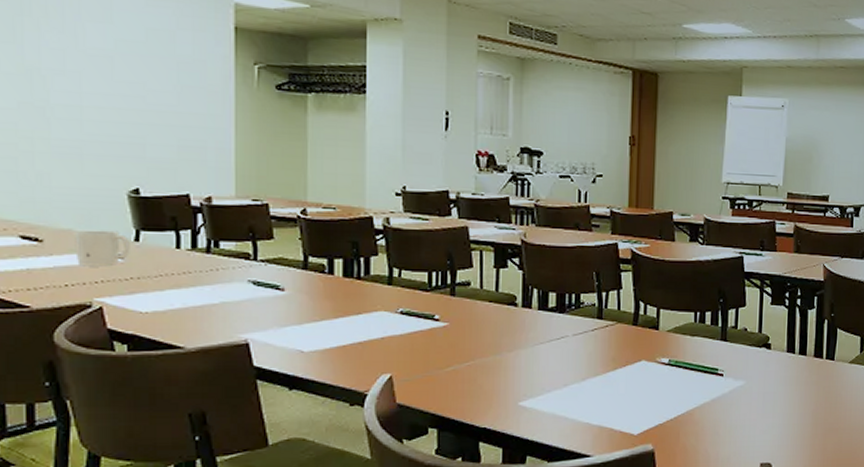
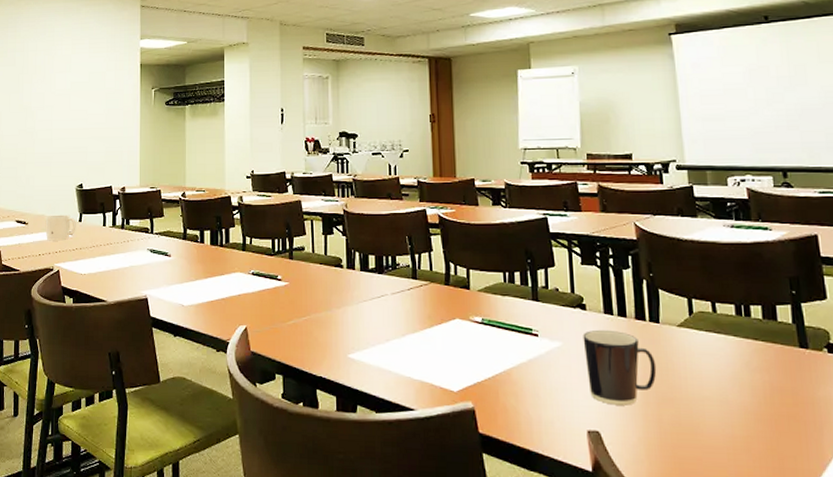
mug: none [765,367,827,438] -> present [583,329,657,406]

